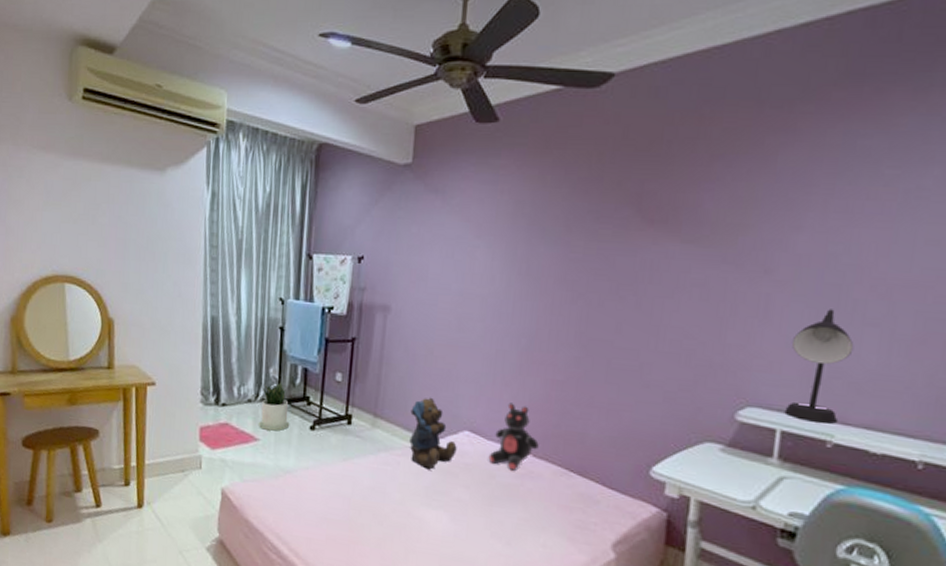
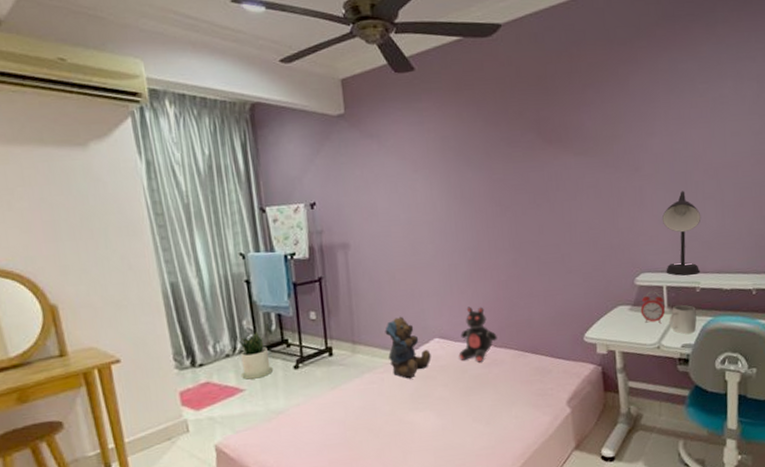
alarm clock: none [736,432,774,476] -> present [640,291,665,323]
mug: none [775,458,821,502] -> present [669,304,697,335]

